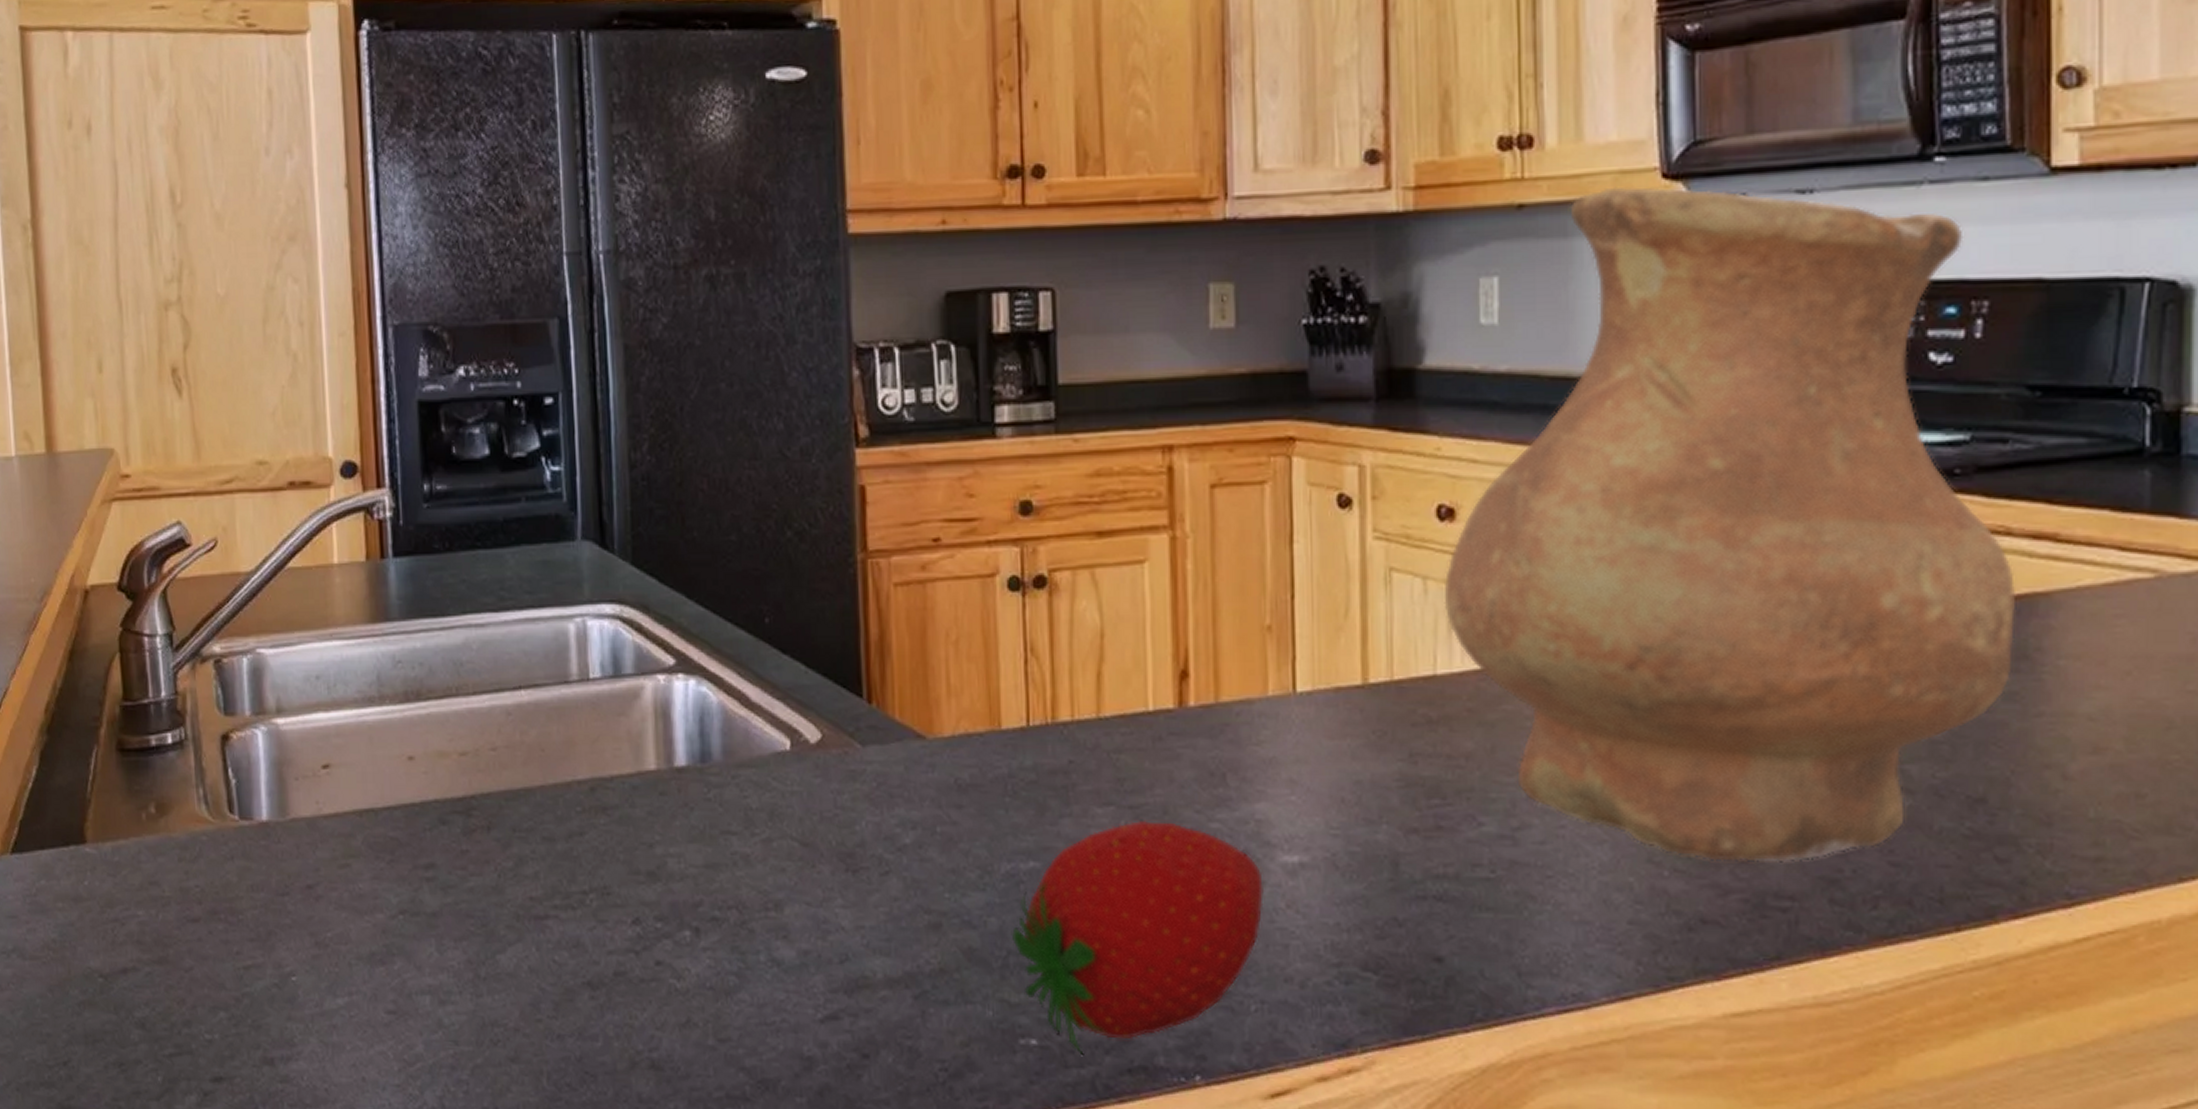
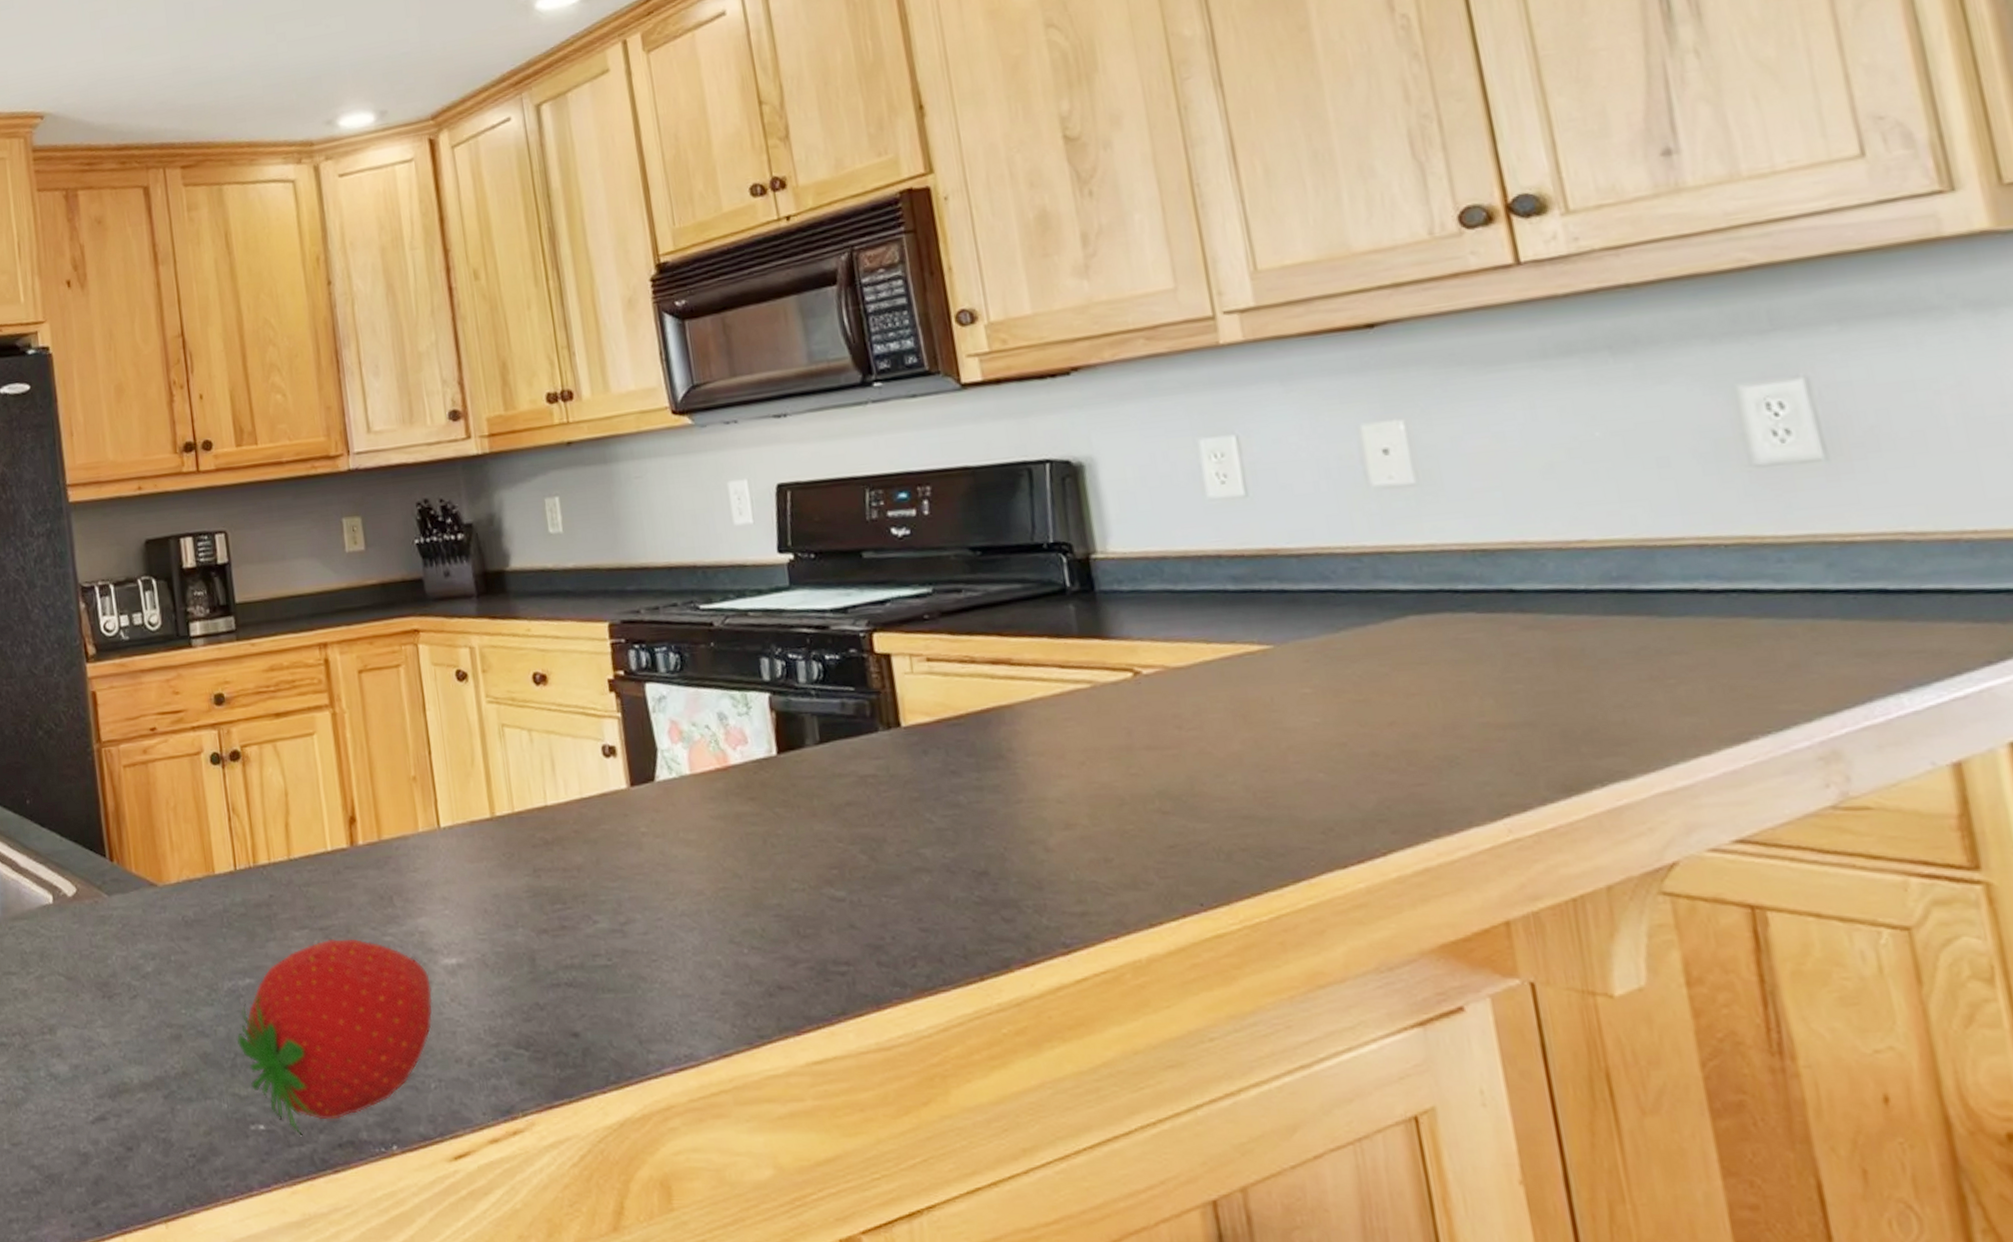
vase: present [1444,187,2017,863] -> none [544,420,992,938]

